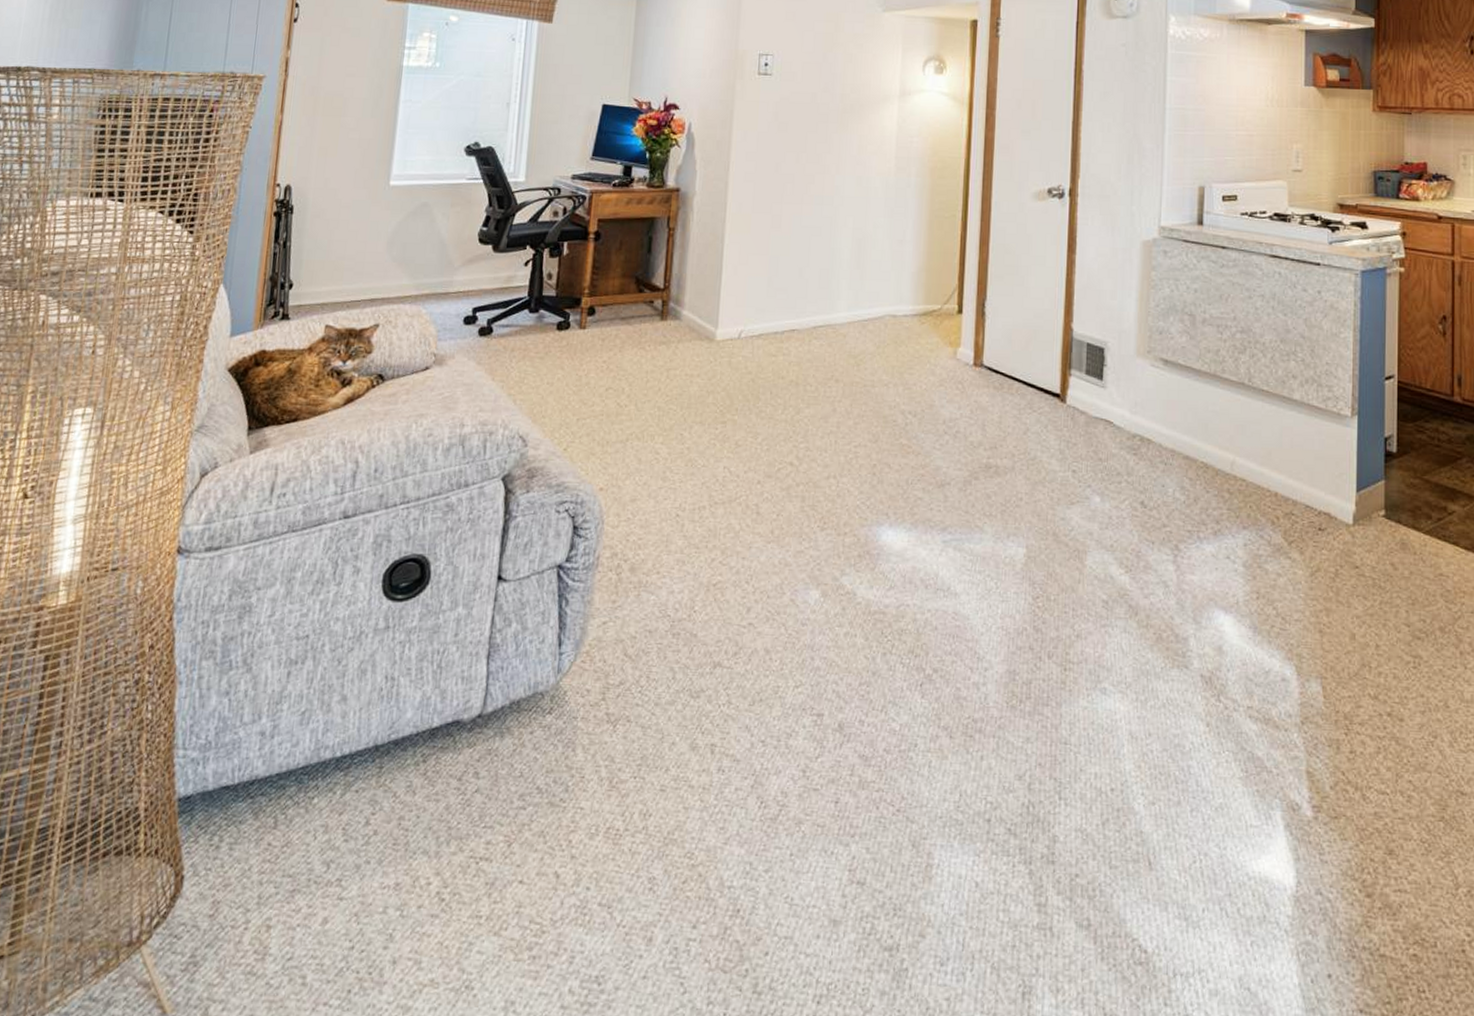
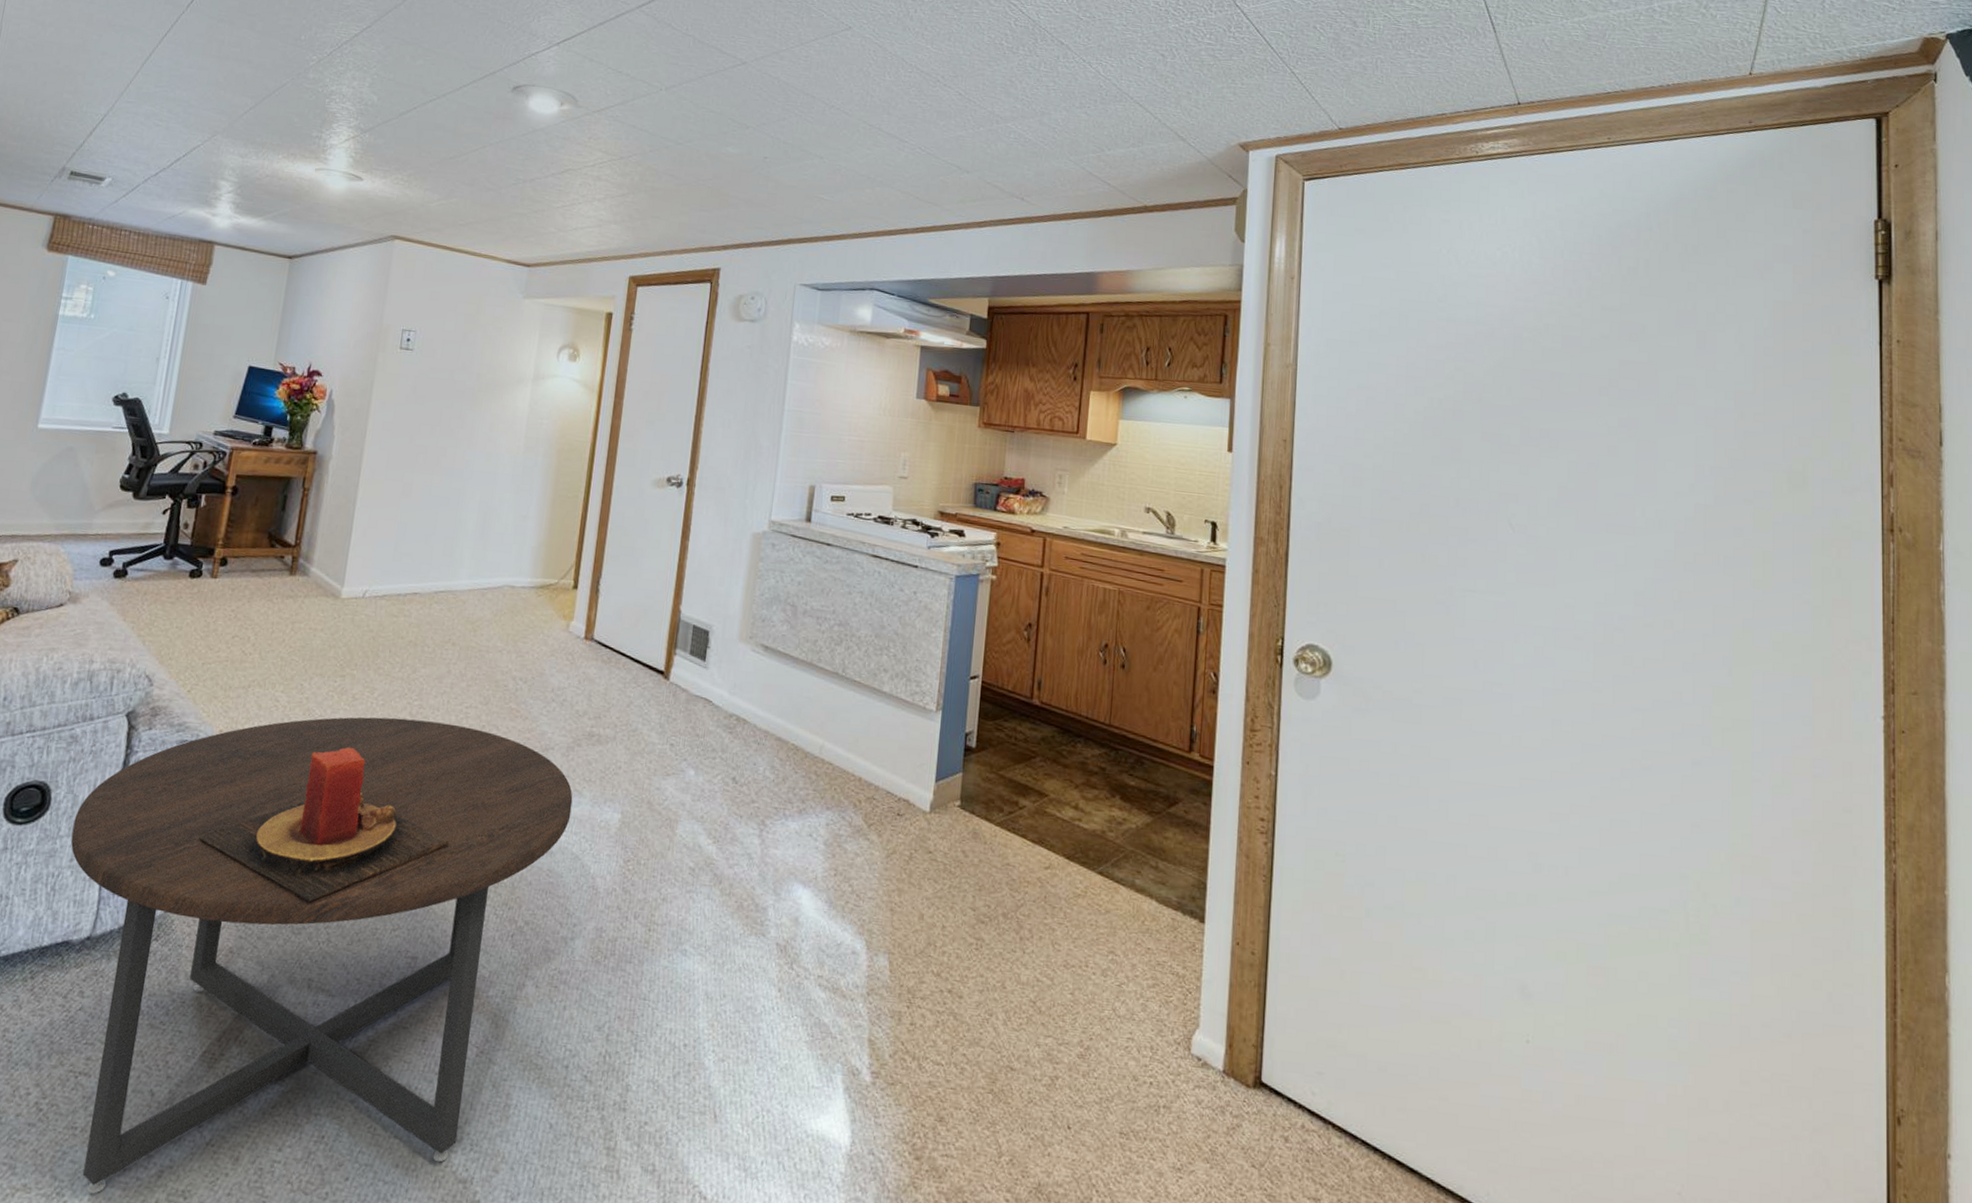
coffee table: none [454,462,974,985] -> present [70,717,573,1194]
candle: none [585,496,848,664] -> present [198,746,450,903]

